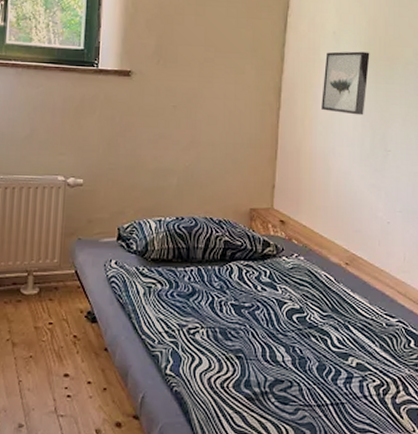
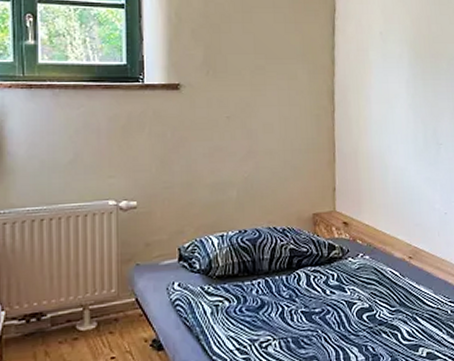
wall art: present [321,51,370,115] -> none [374,50,416,112]

